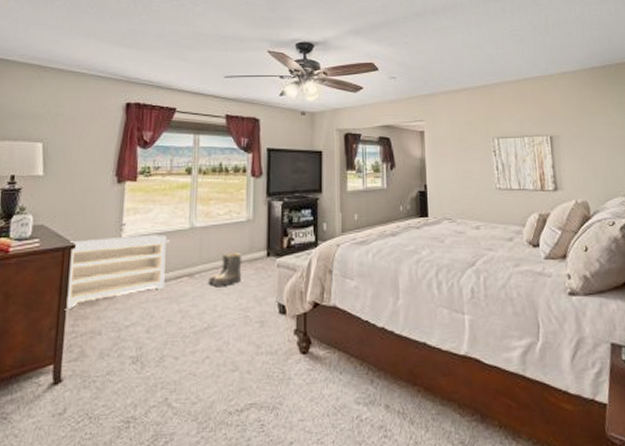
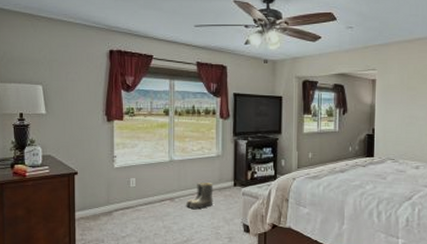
bench: present [64,234,169,310] -> none [73,165,153,223]

